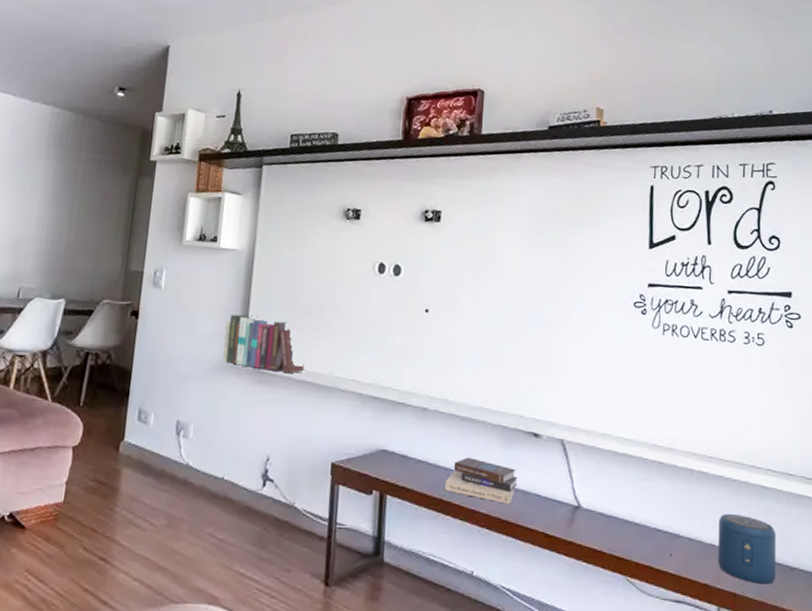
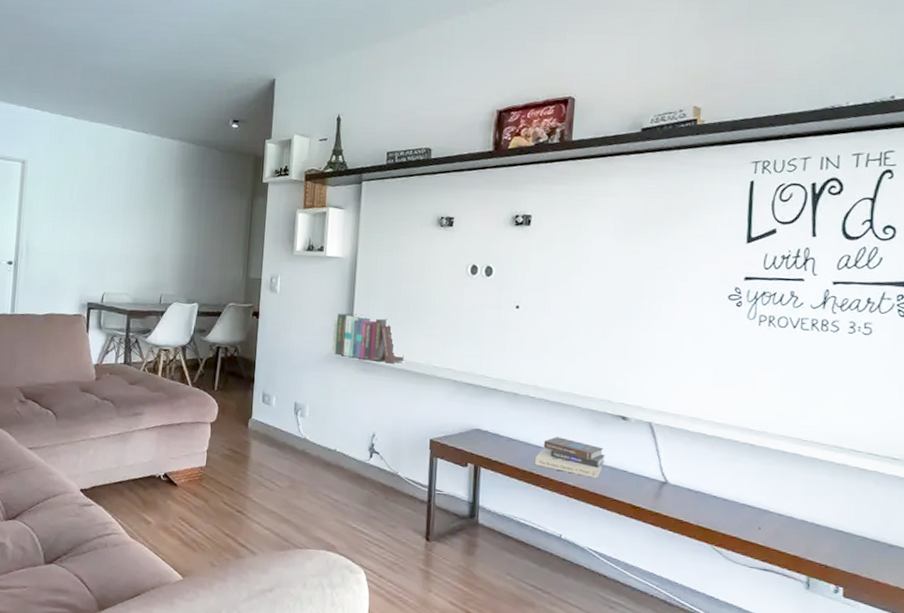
speaker: present [718,513,776,585] -> none [810,493,875,559]

